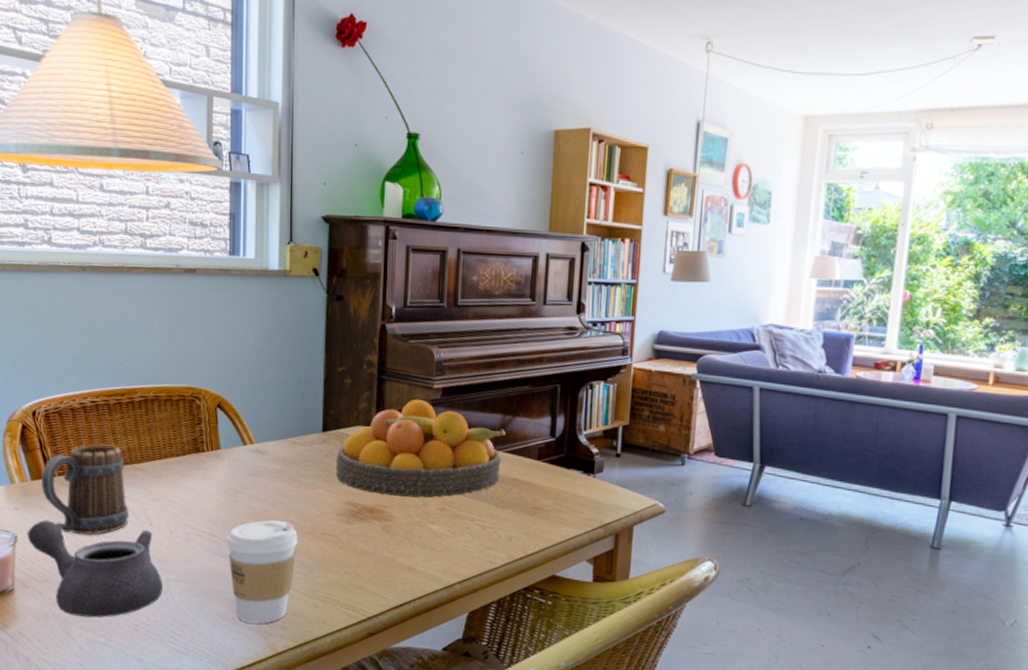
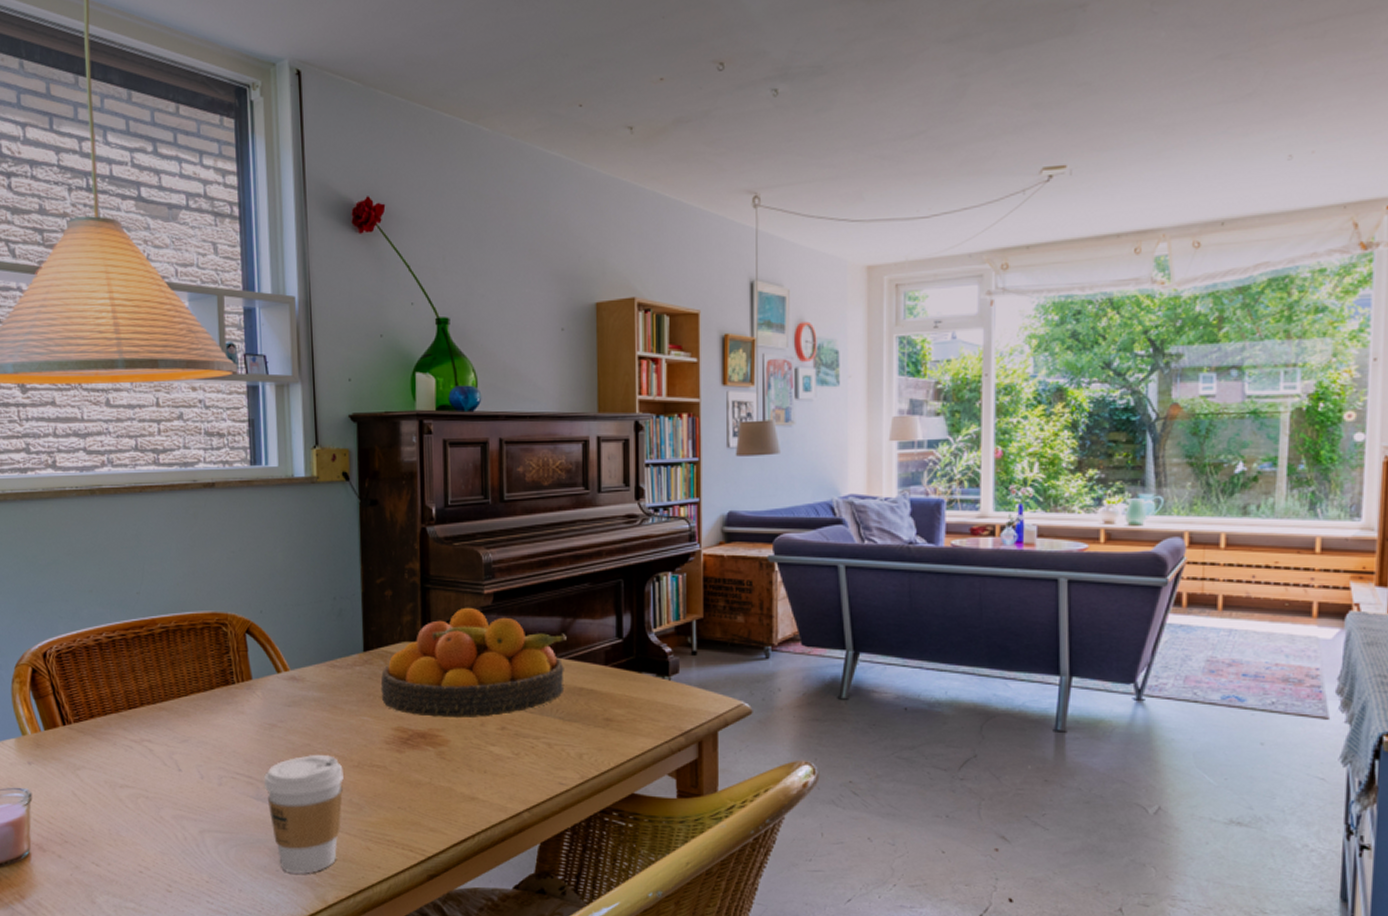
teapot: present [27,519,162,618] -> none [42,773,196,880]
mug: present [41,444,130,535] -> none [55,683,155,787]

